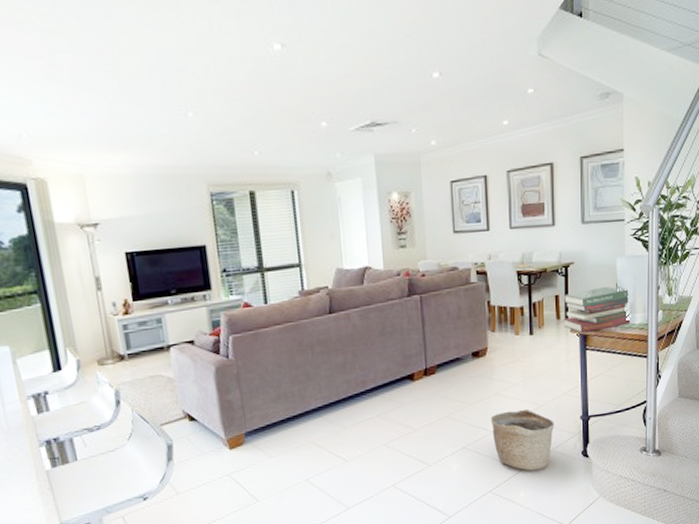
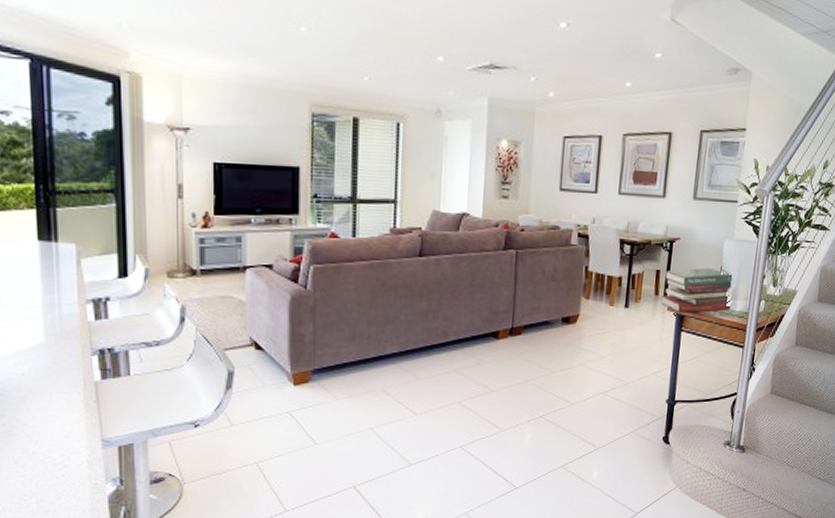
basket: present [490,409,555,471] -> none [572,384,639,451]

